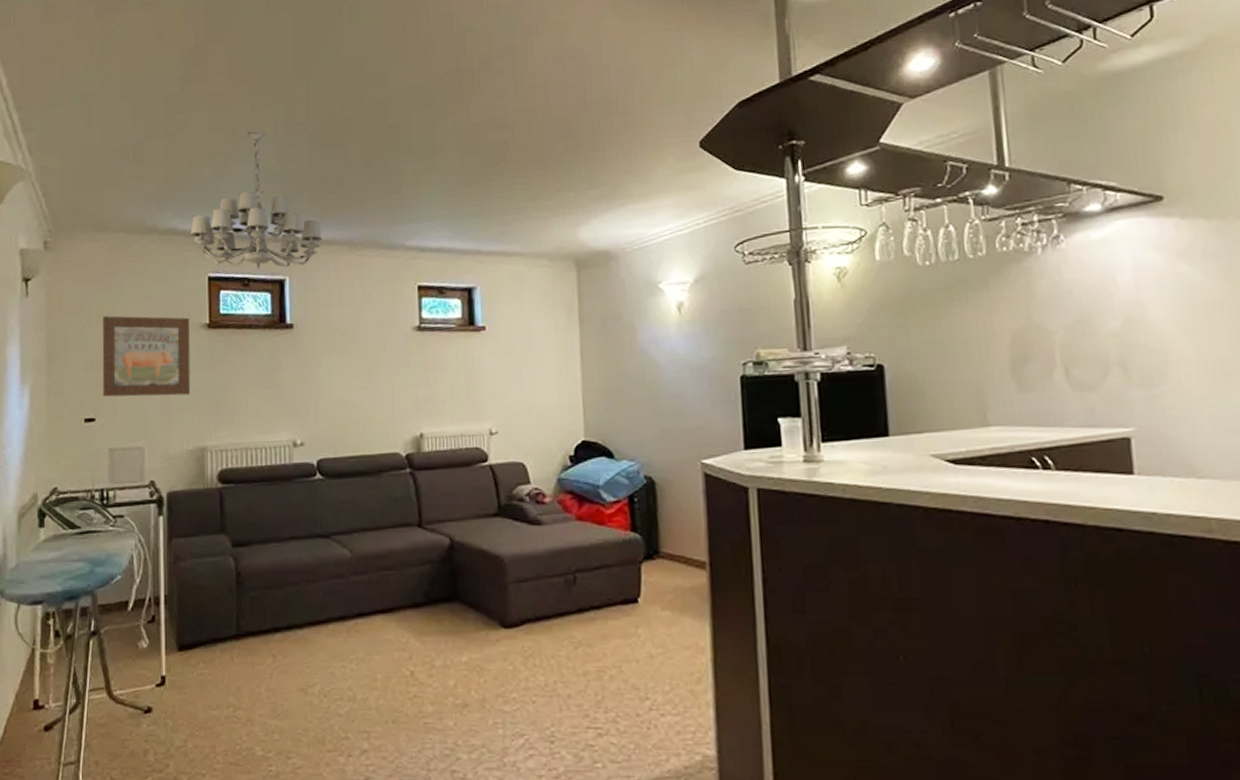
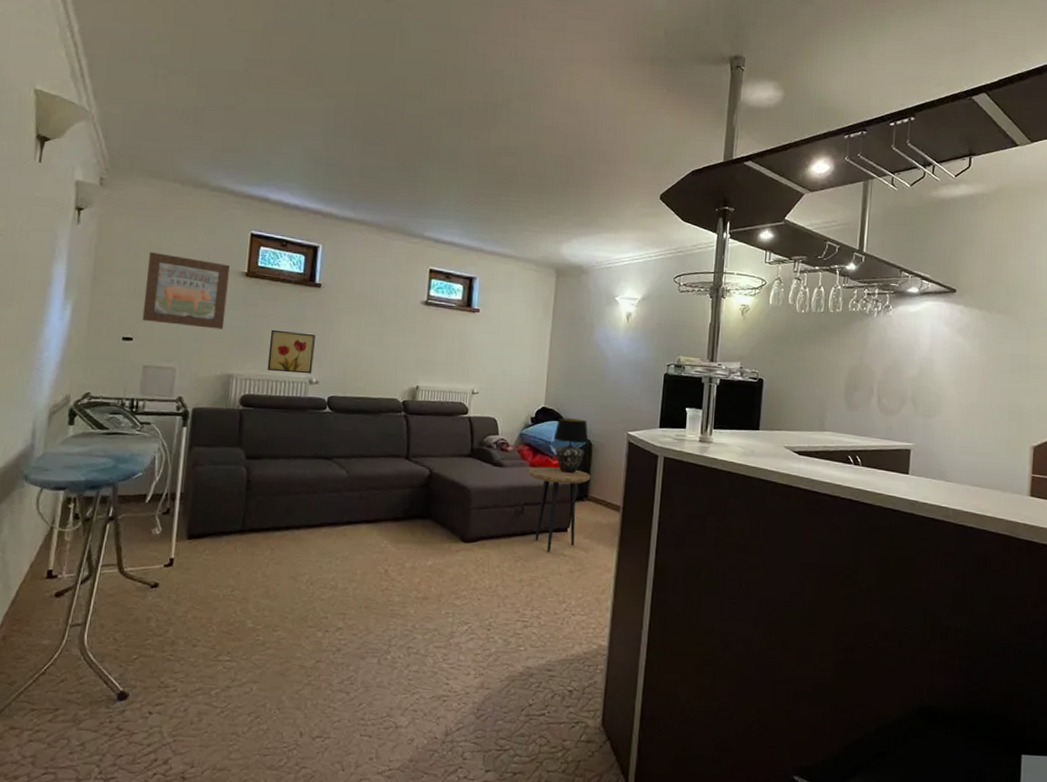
chandelier: present [190,130,323,270] -> none [239,117,355,237]
wall art: none [242,386,295,438] -> present [267,329,315,374]
side table: none [574,517,660,632] -> present [527,466,591,552]
table lamp: none [602,451,650,525] -> present [553,418,589,474]

